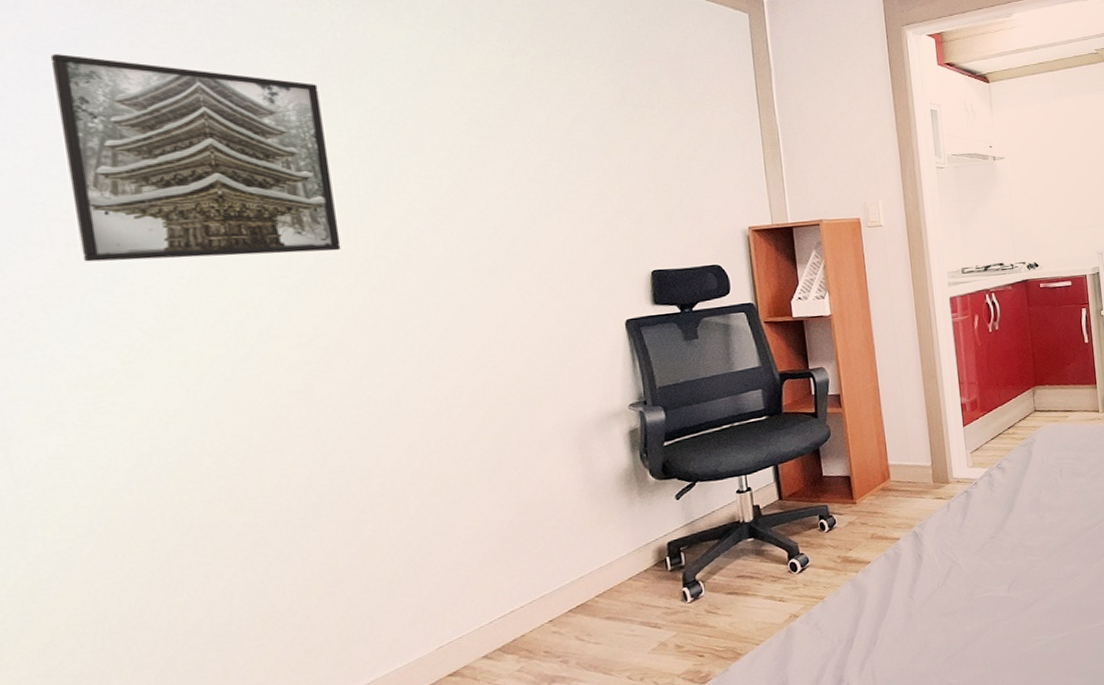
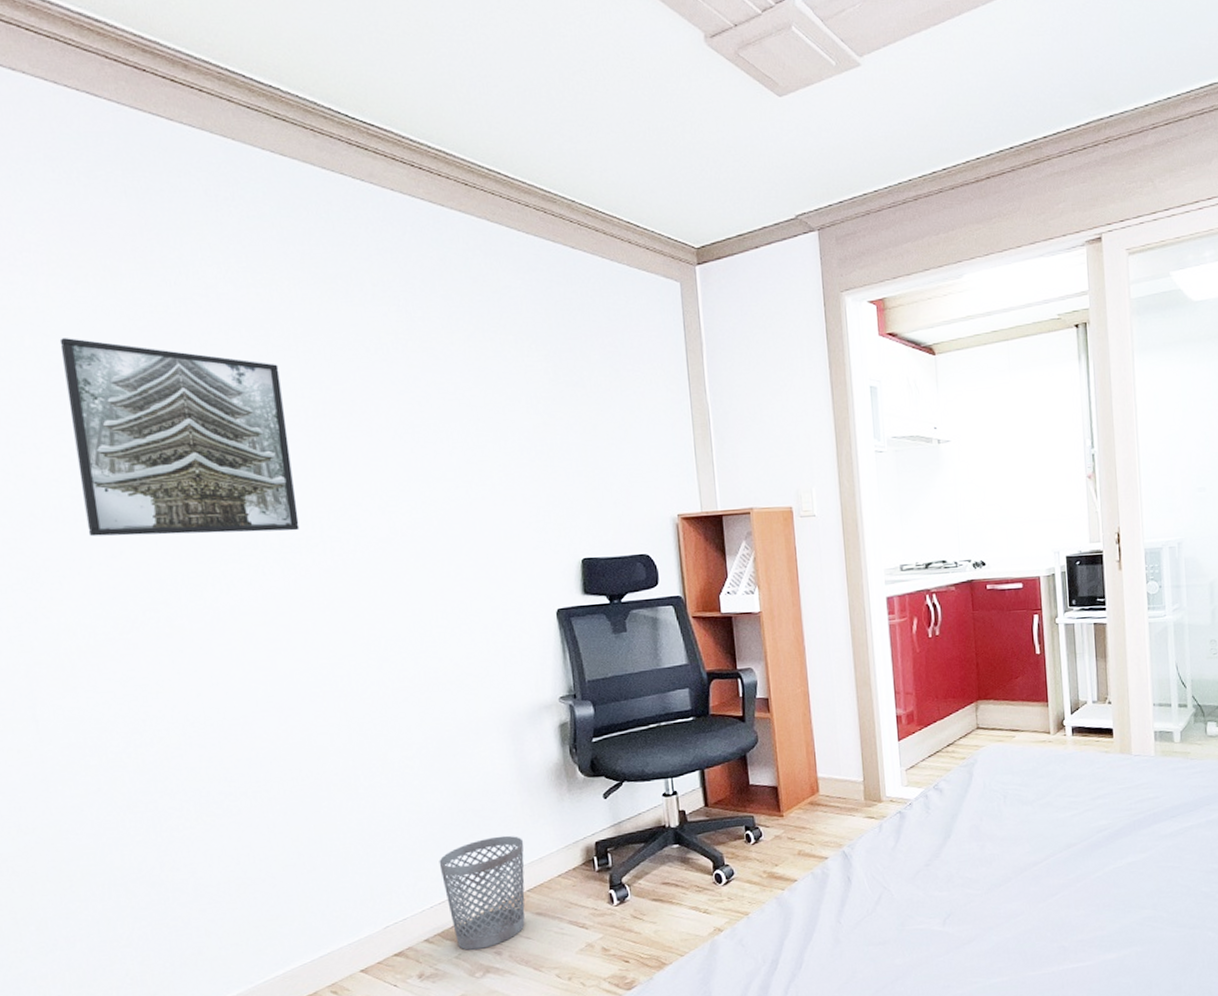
wastebasket: none [499,543,594,663] -> present [439,835,526,950]

